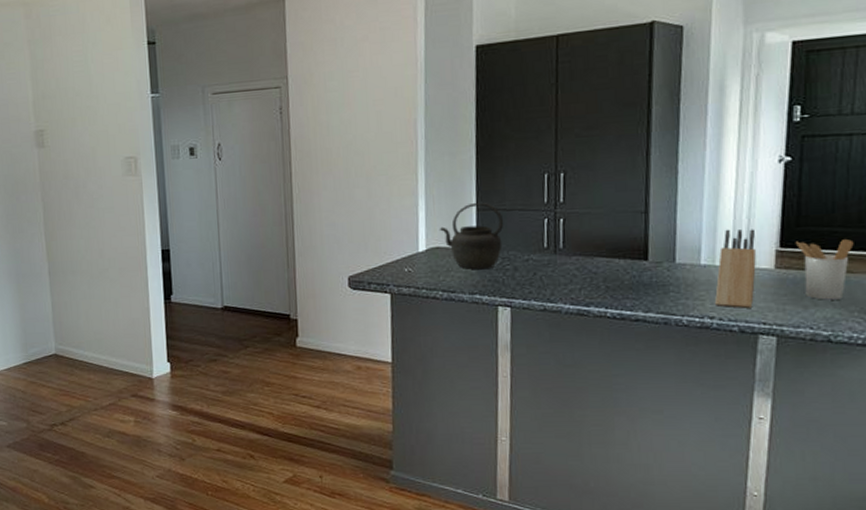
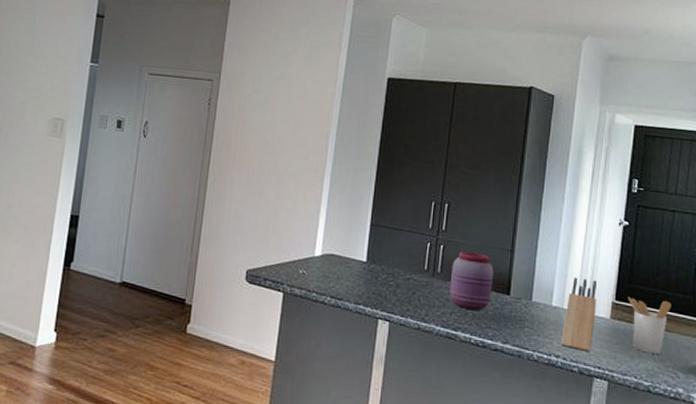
kettle: present [439,202,504,270] -> none [335,217,393,282]
jar: none [575,220,627,283] -> present [449,251,494,311]

